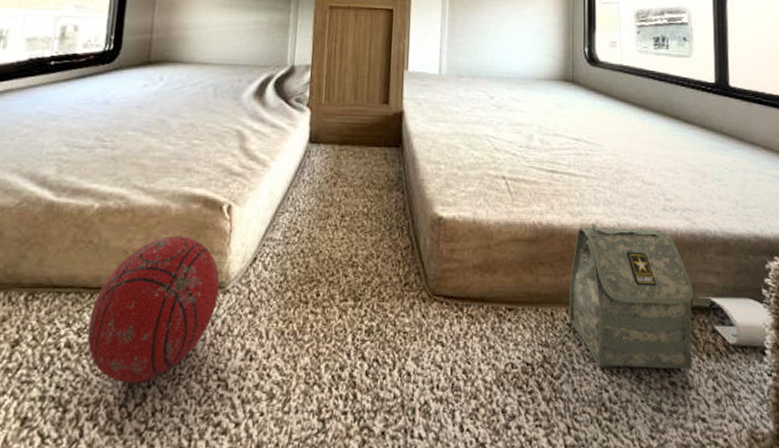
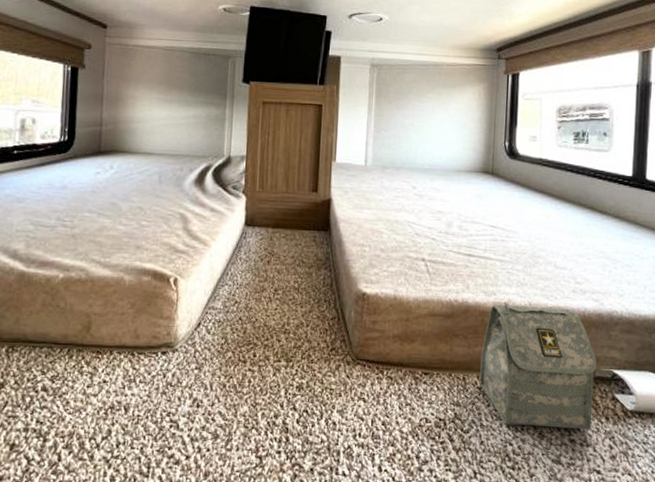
ball: present [87,236,220,383] -> none [59,303,170,421]

